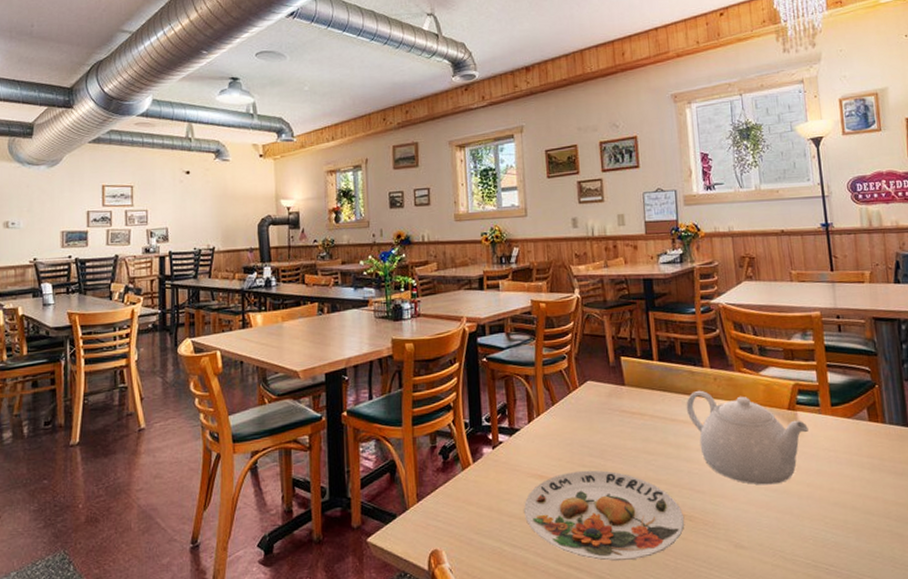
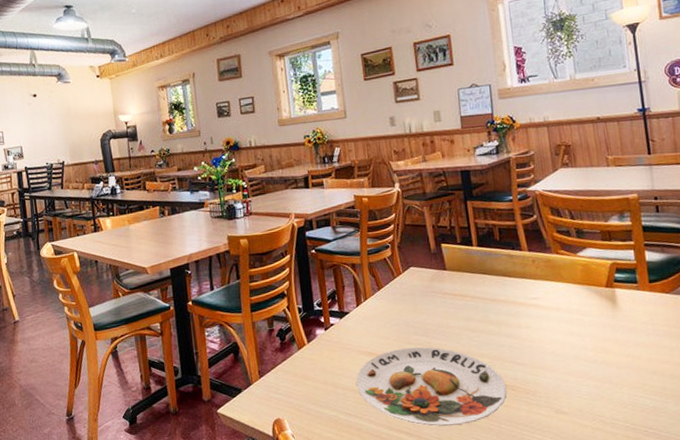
teapot: present [686,390,808,485] -> none [505,272,626,357]

